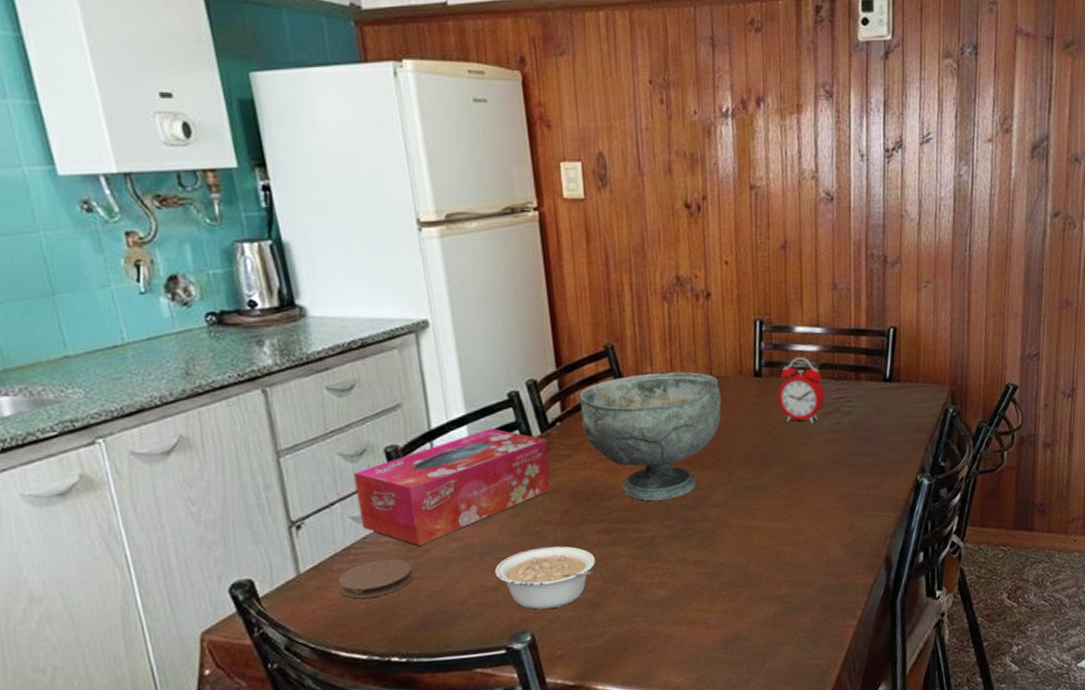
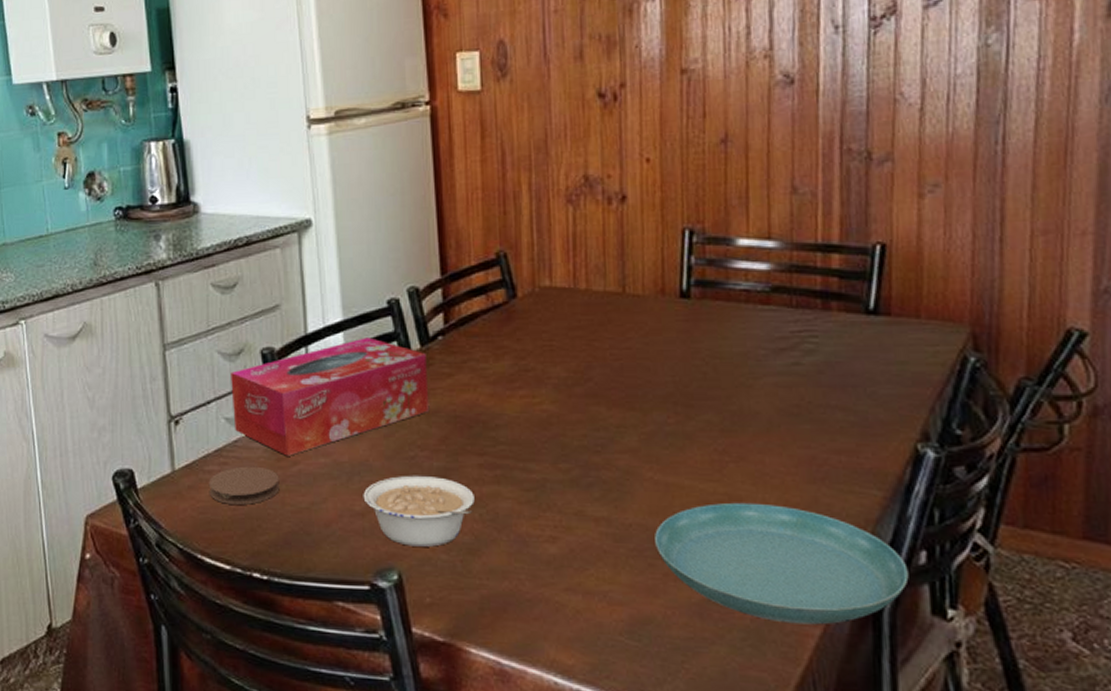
decorative bowl: present [580,372,722,501] -> none [466,286,636,438]
saucer: none [740,532,913,620] -> present [655,502,909,625]
alarm clock: present [778,357,825,424] -> none [712,277,778,362]

